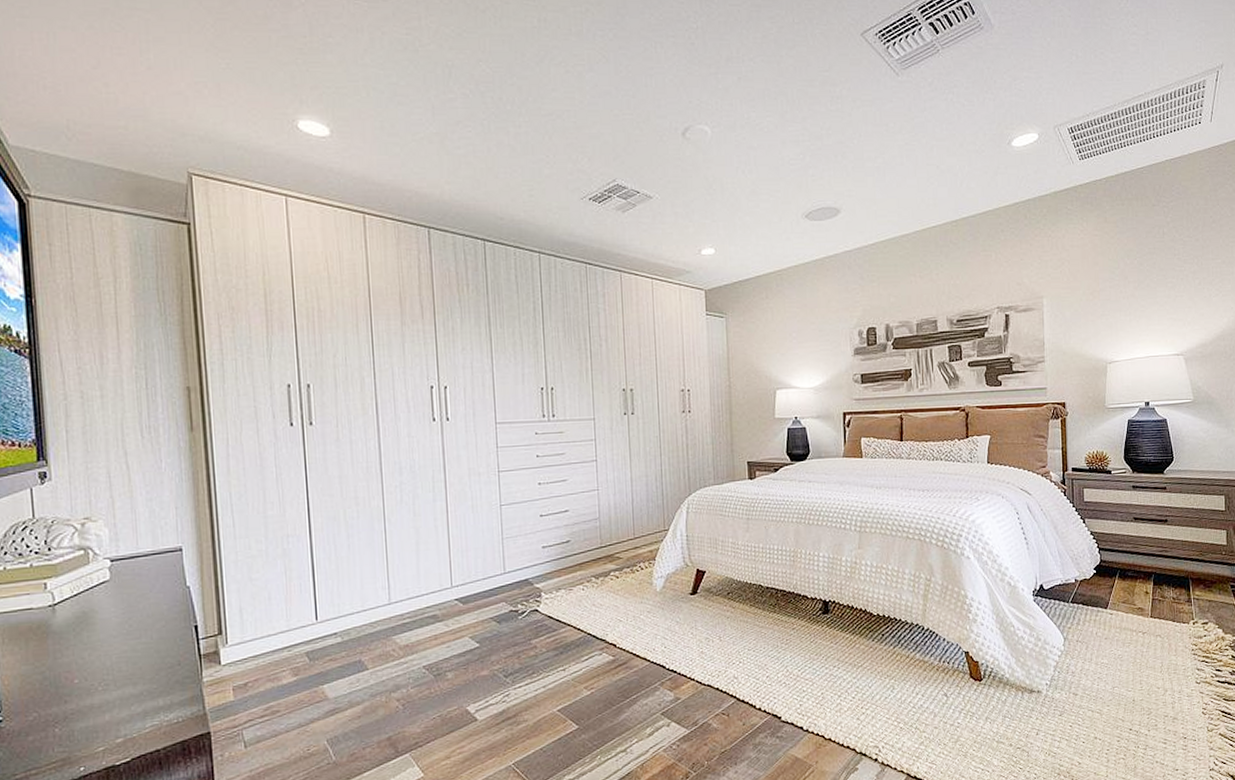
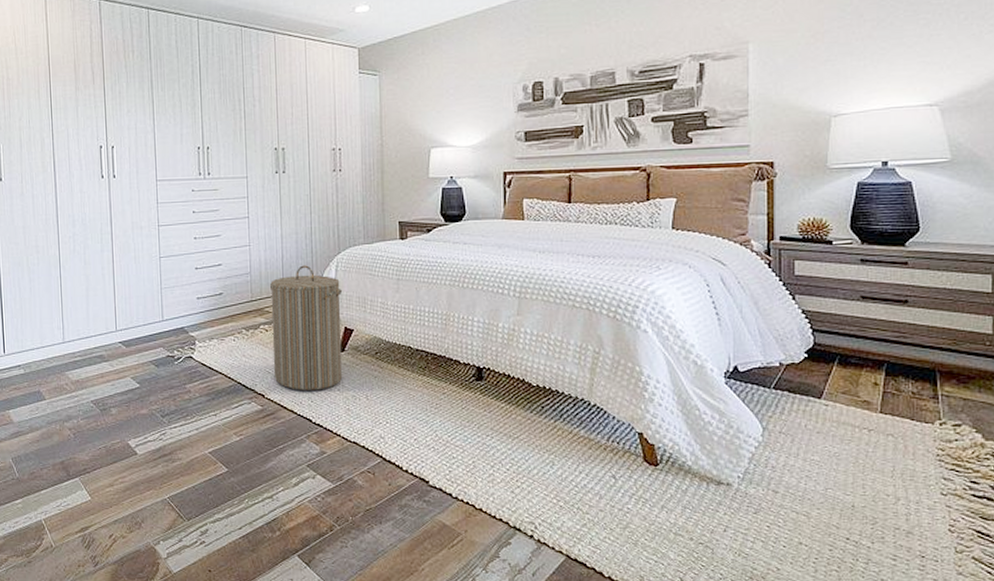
laundry hamper: none [619,508,696,637] -> present [269,265,343,390]

